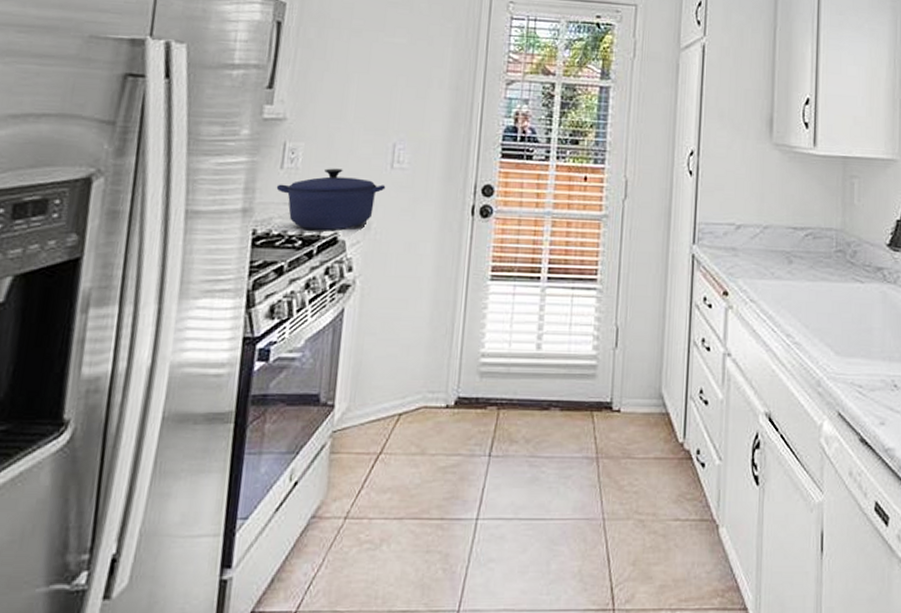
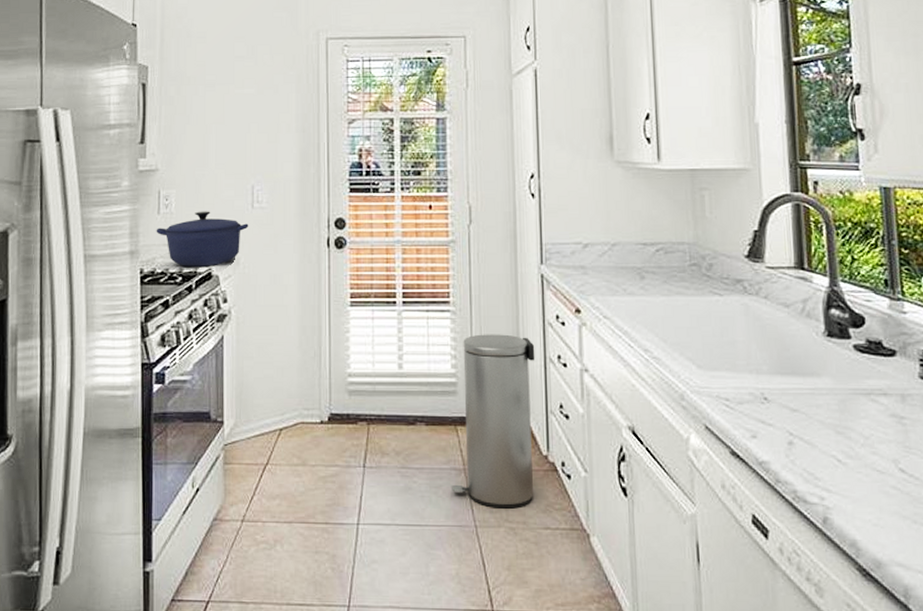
pedal bin: none [582,314,680,499] -> present [452,334,535,509]

